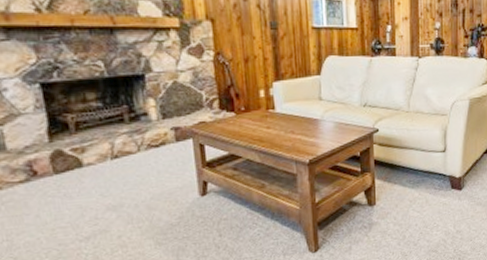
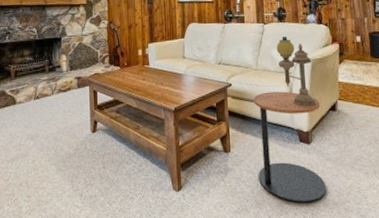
side table: none [403,135,475,250] -> present [253,91,327,203]
table lamp: none [431,73,471,151] -> present [276,37,317,107]

